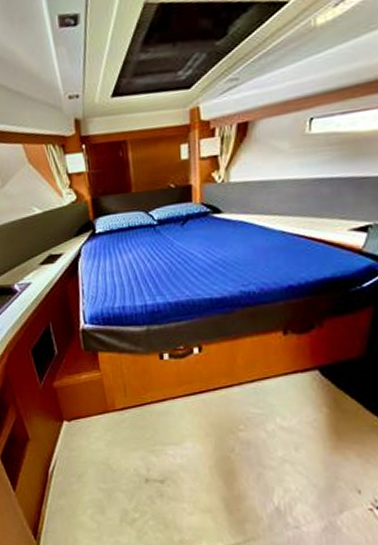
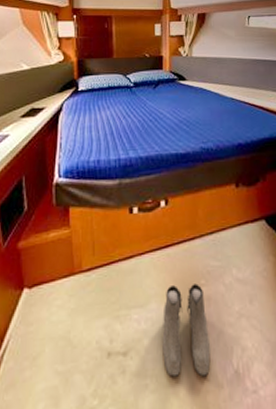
boots: none [198,428,249,509] -> present [162,283,211,377]

